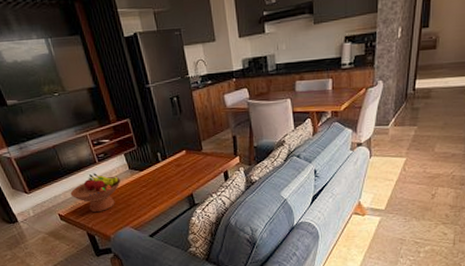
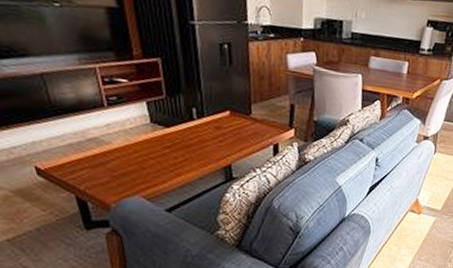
fruit bowl: present [70,173,121,213] -> none [58,119,137,172]

